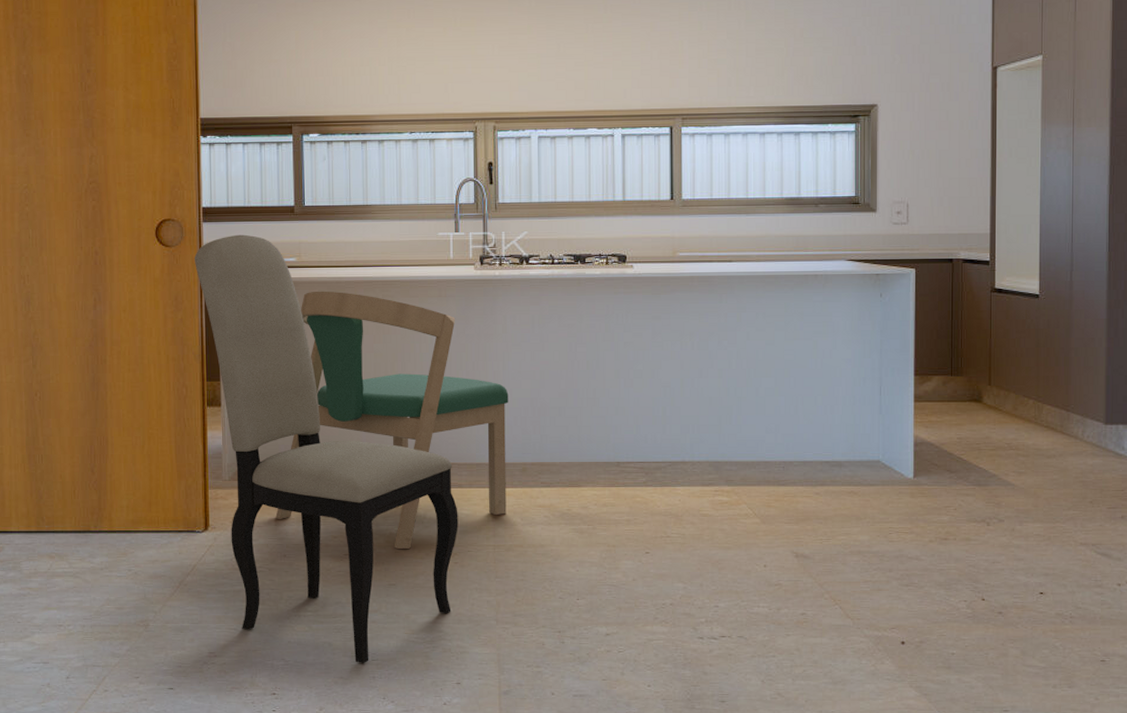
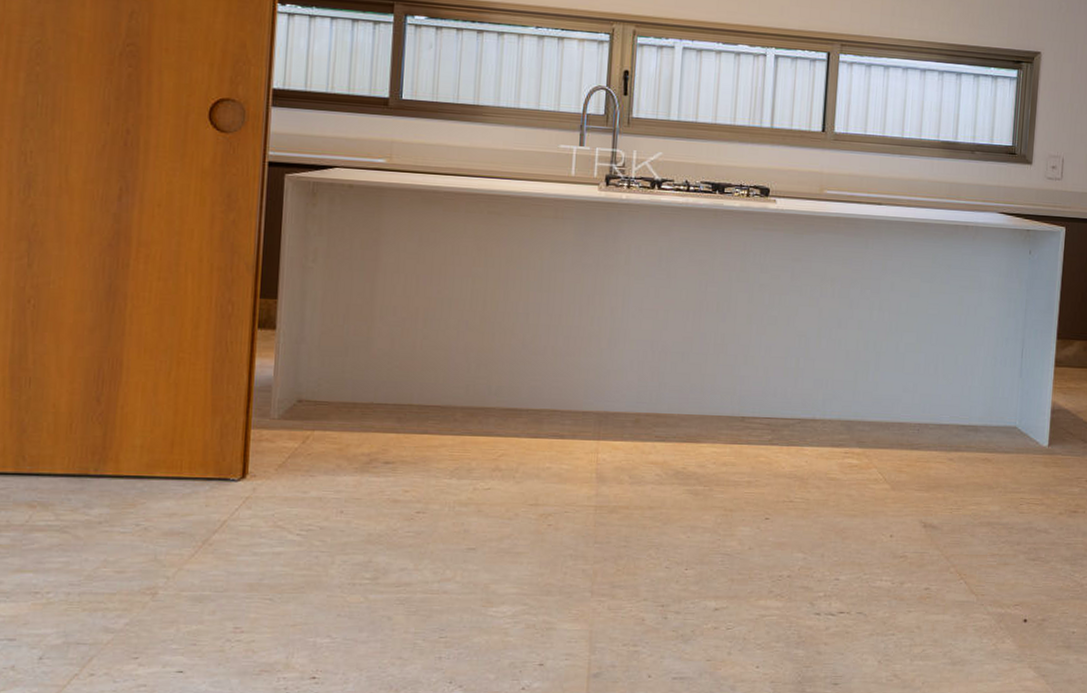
dining chair: present [194,234,458,664] -> none [256,125,557,642]
dining chair: present [275,291,509,549] -> none [334,200,627,507]

